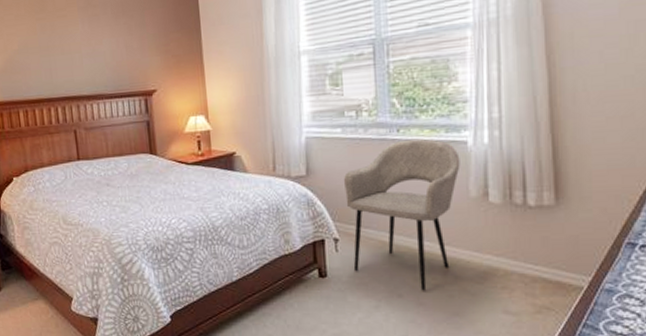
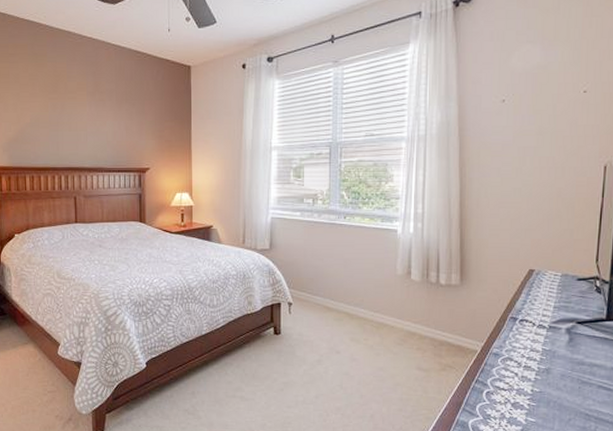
armchair: present [344,138,461,291] -> none [300,225,391,349]

